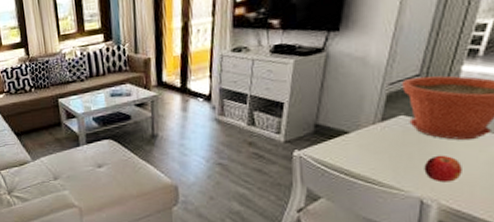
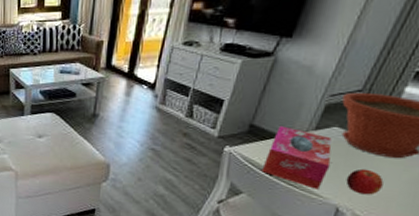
tissue box: none [336,121,405,184] -> present [262,126,332,189]

